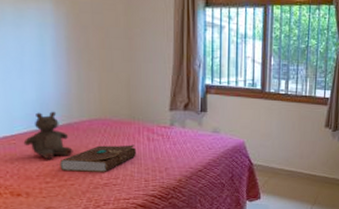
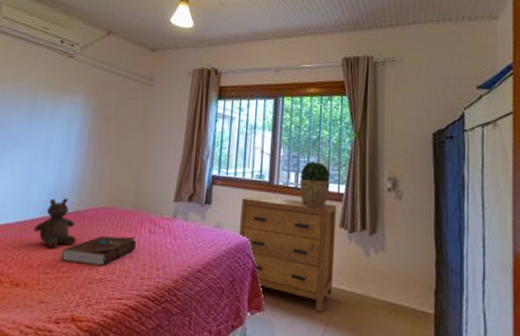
dresser: none [234,102,323,196] -> present [238,195,337,312]
potted plant: none [289,70,318,112] -> present [299,162,331,208]

